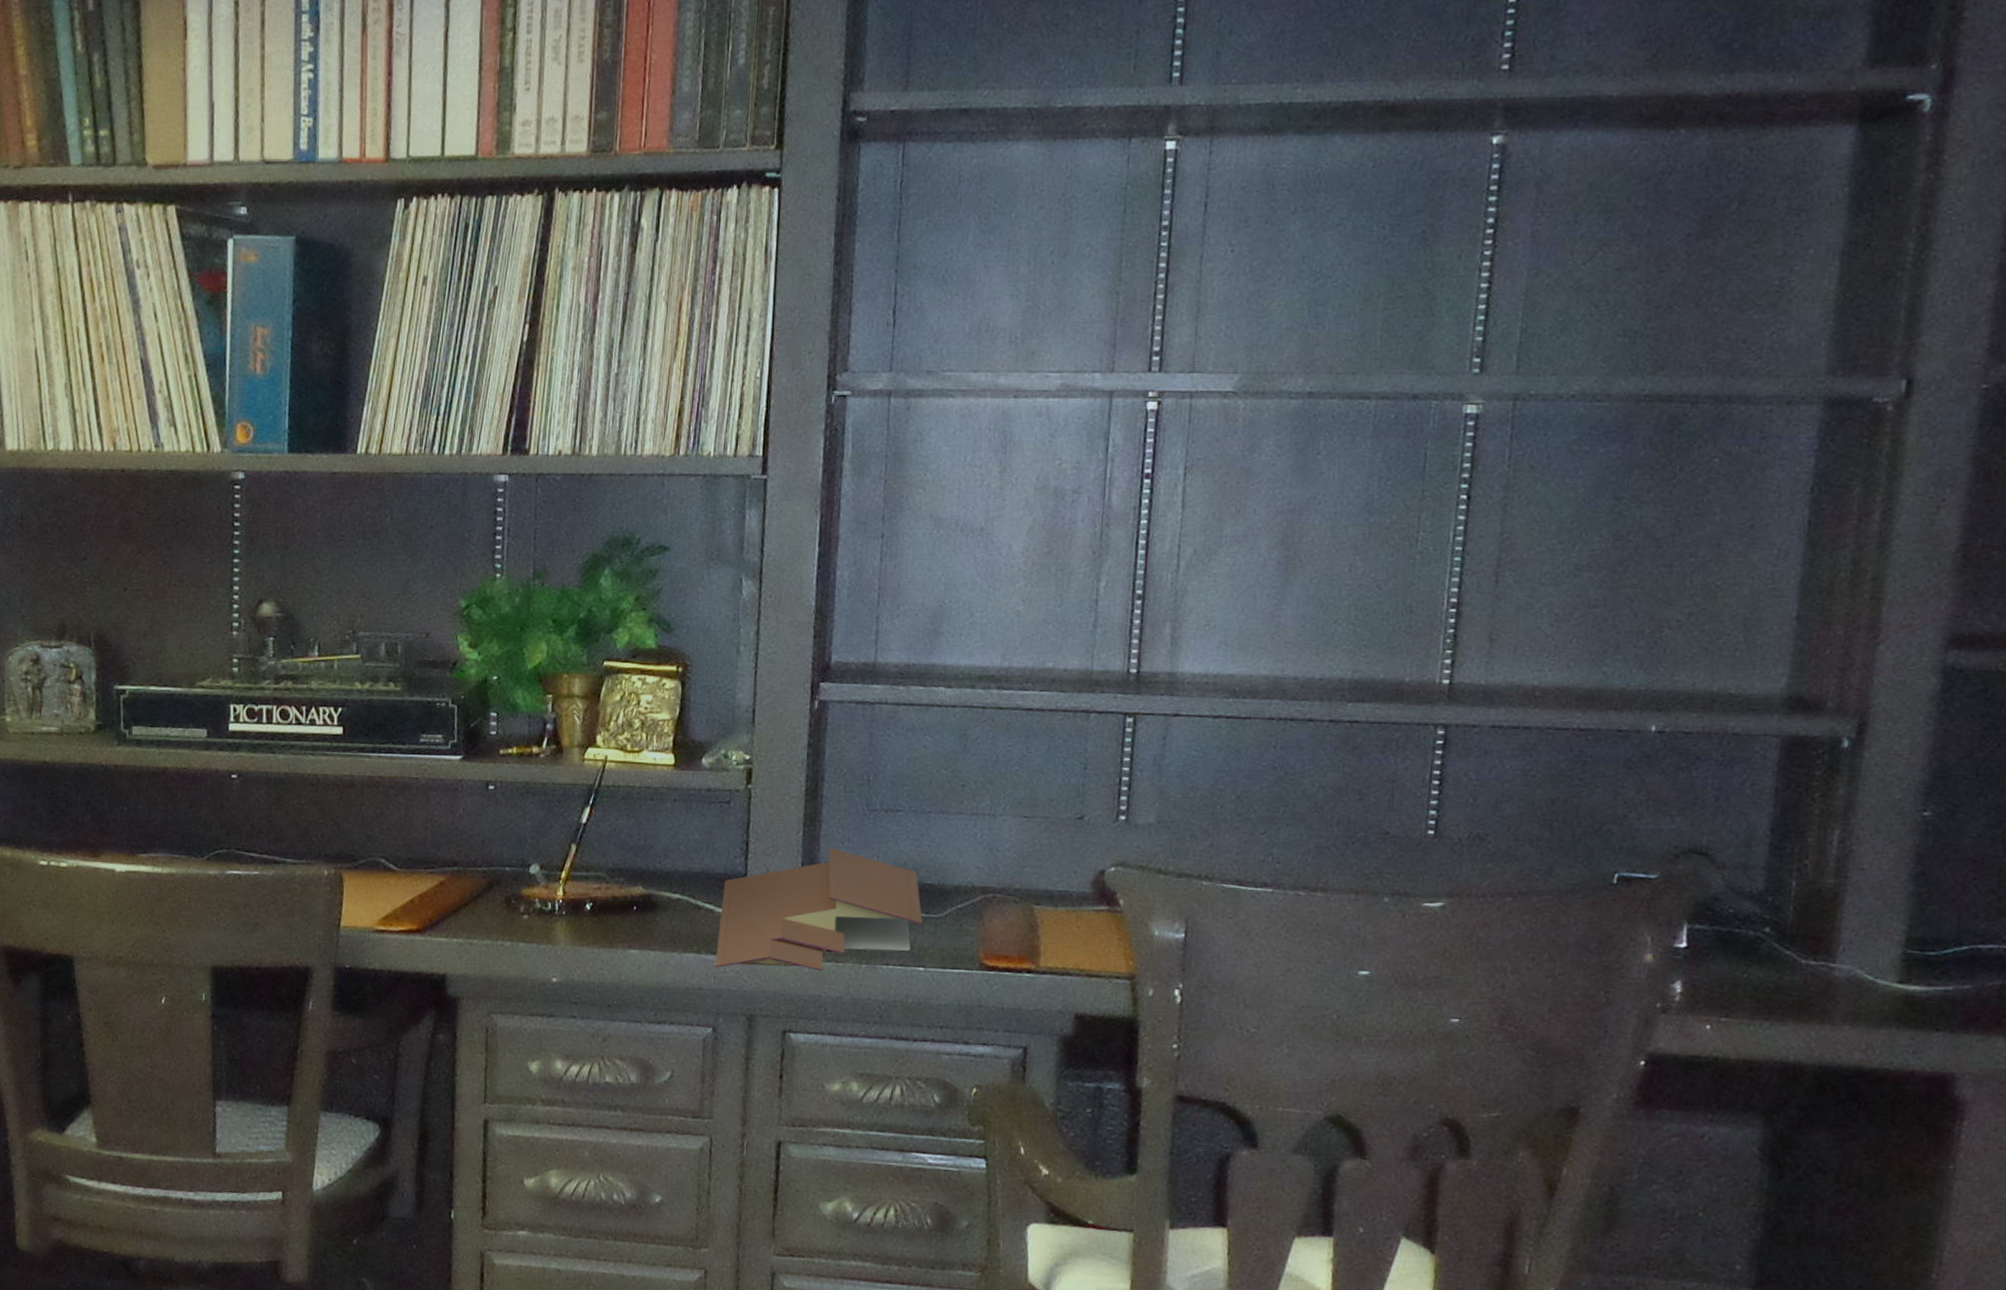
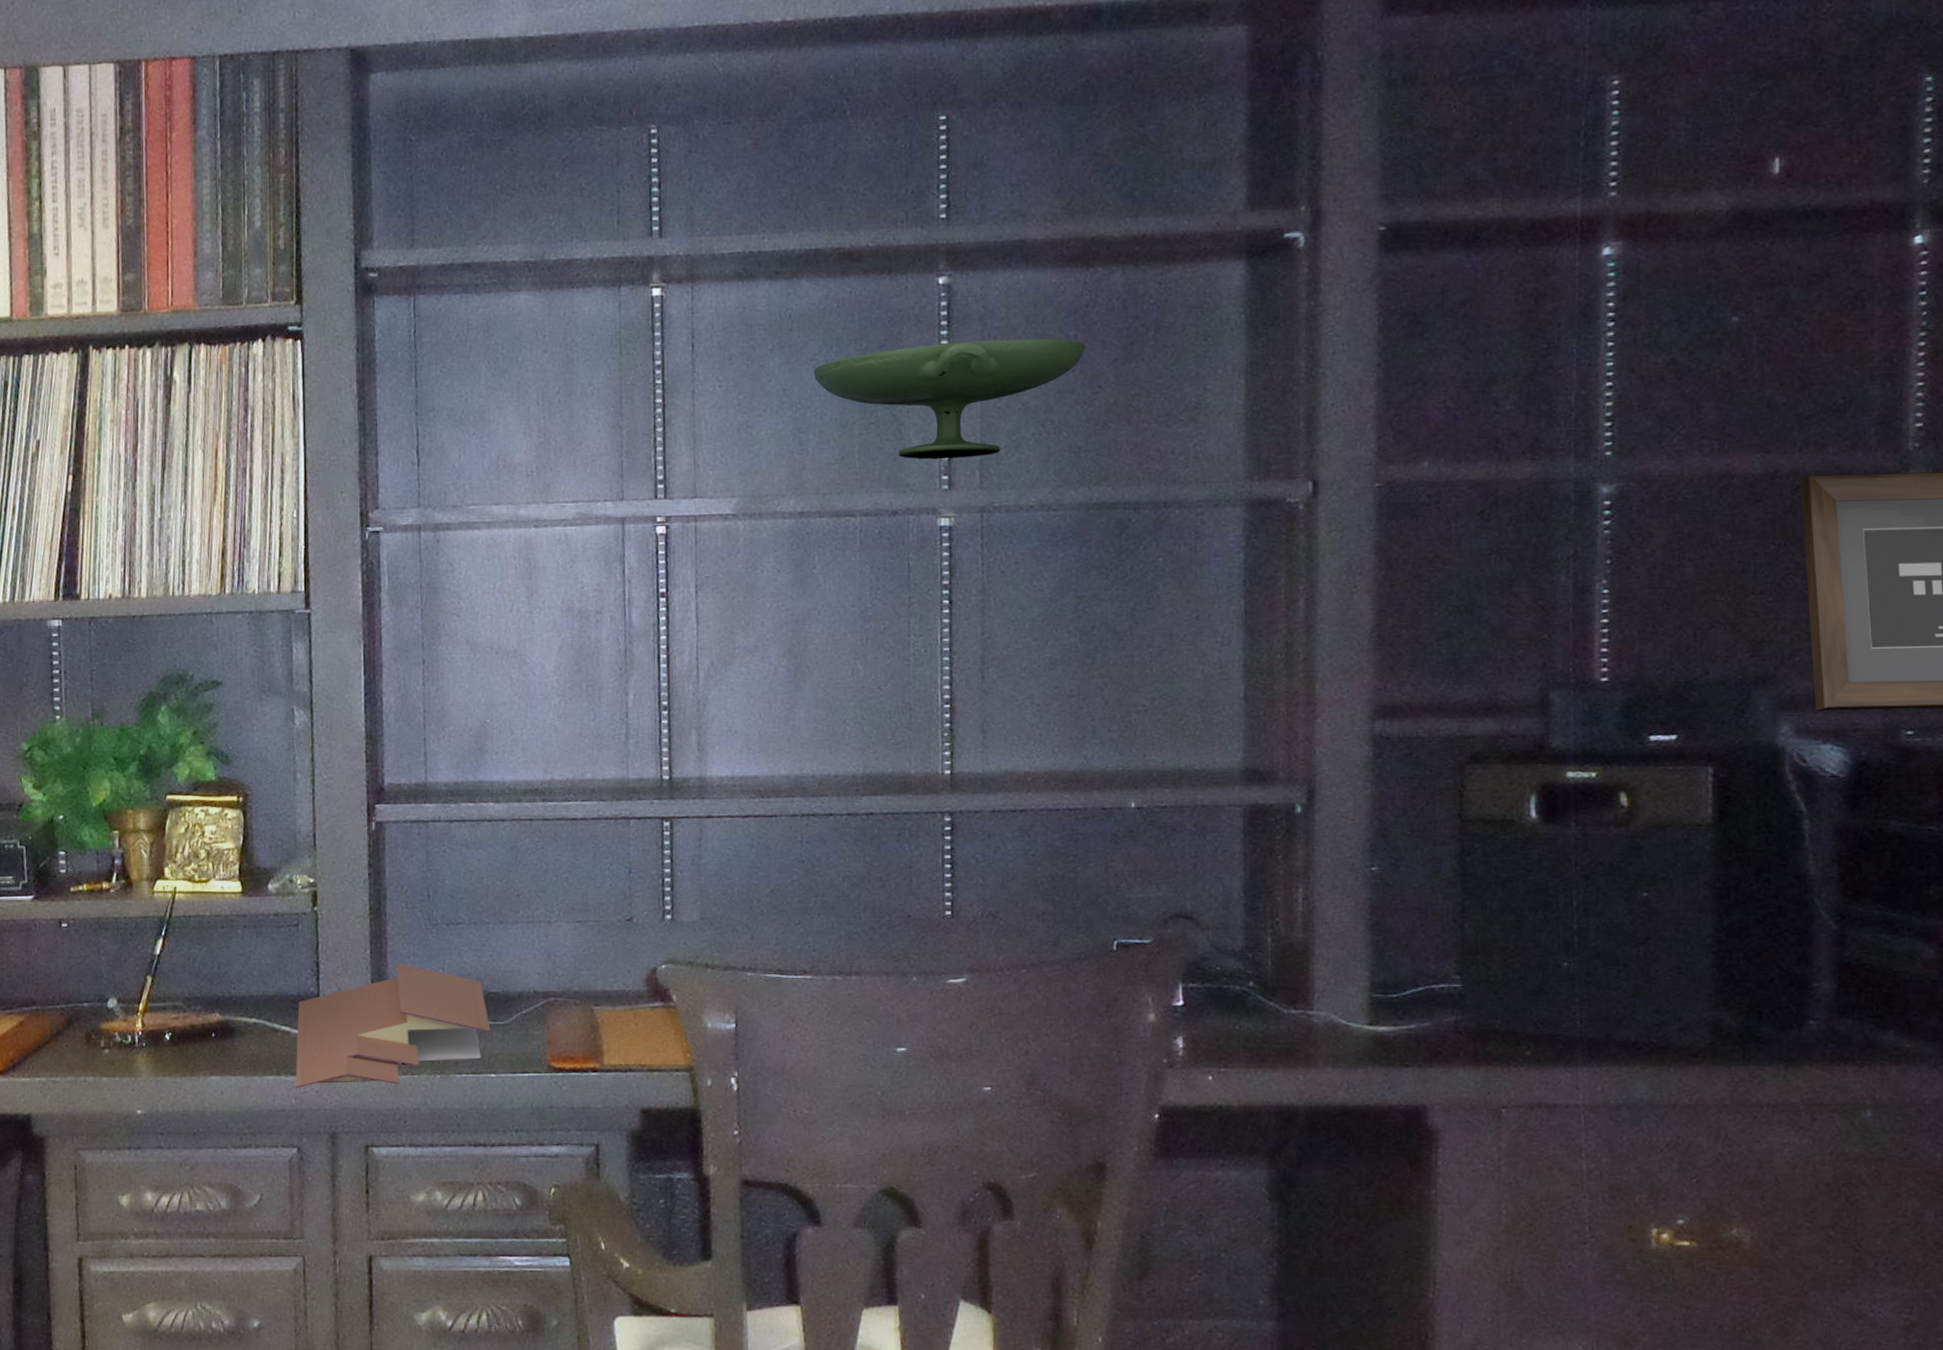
decorative bowl: none [1338,208,1656,340] -> present [813,338,1086,460]

